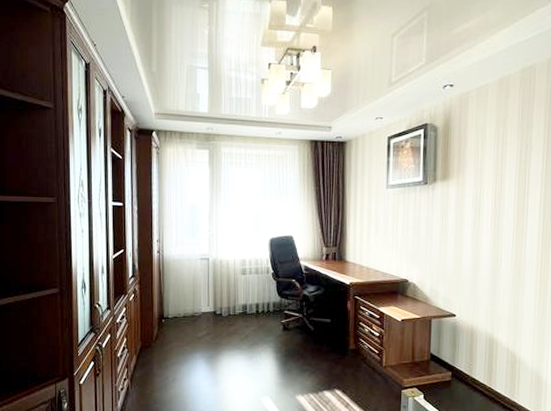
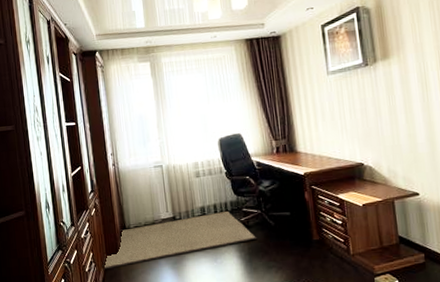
rug: none [135,311,295,357] -> present [102,210,257,270]

